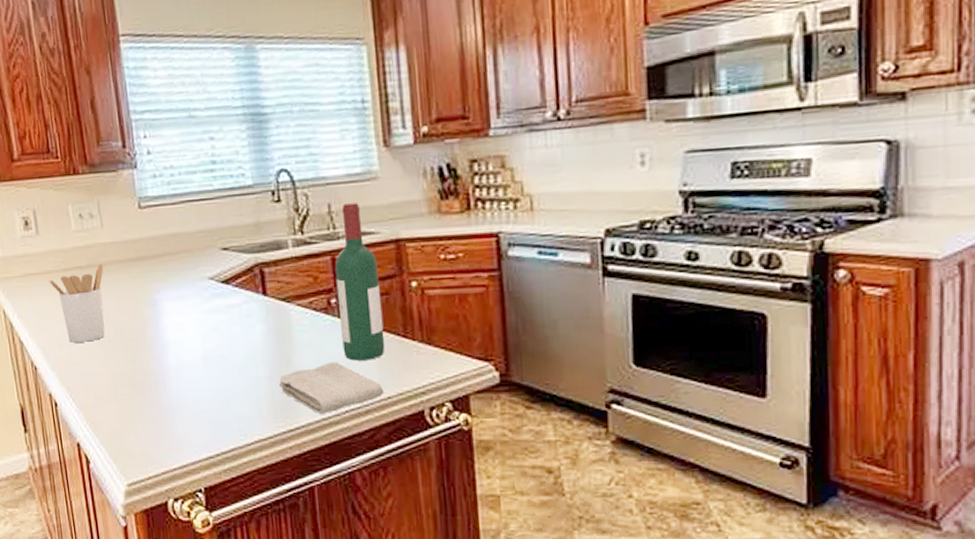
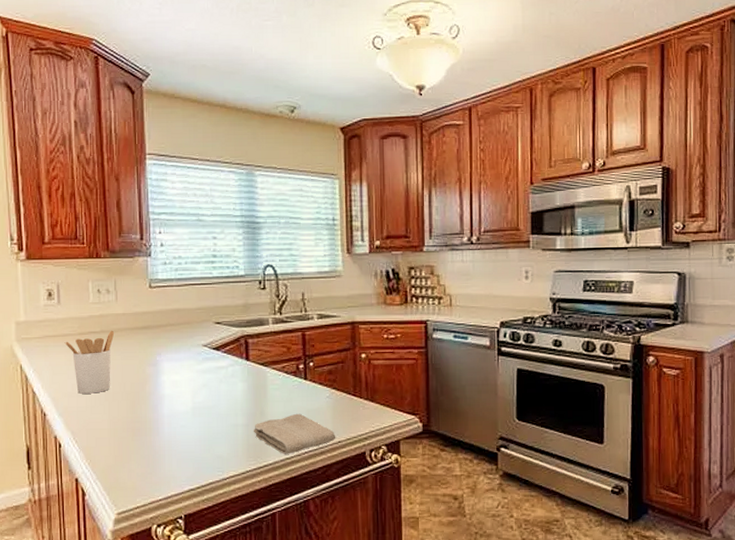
wine bottle: present [334,202,385,361] -> none [304,292,339,413]

